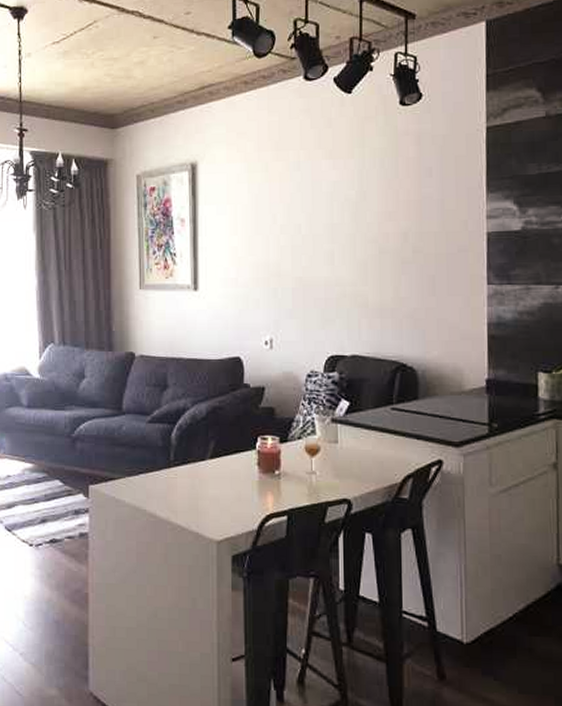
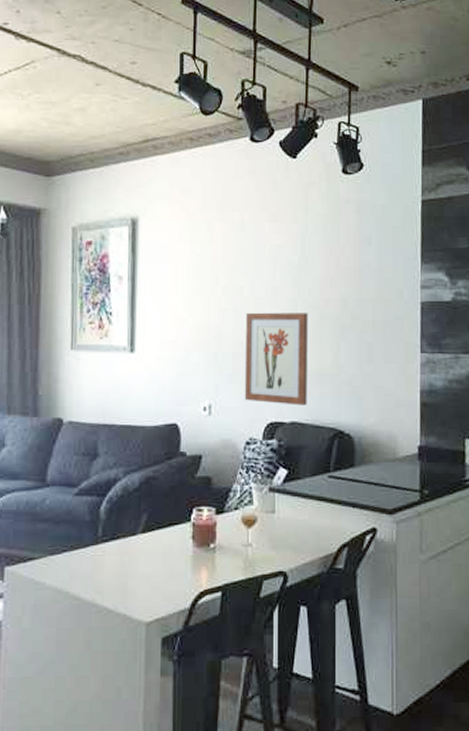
wall art: none [304,248,368,339] -> present [244,312,308,406]

